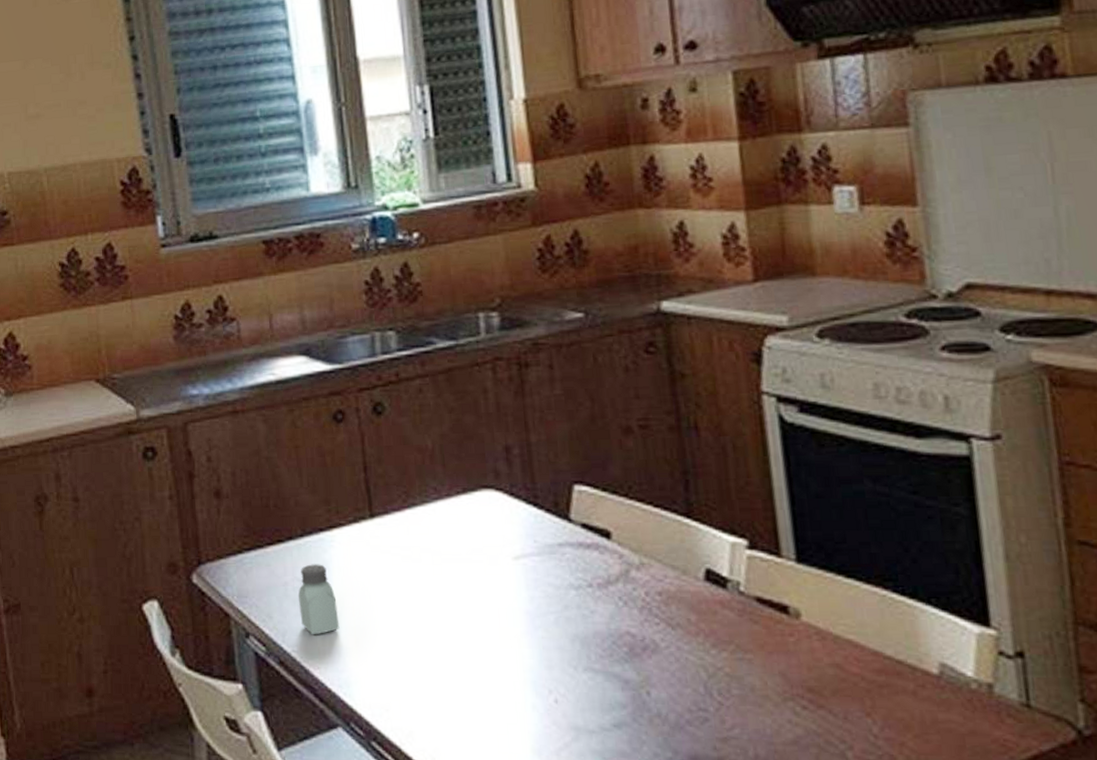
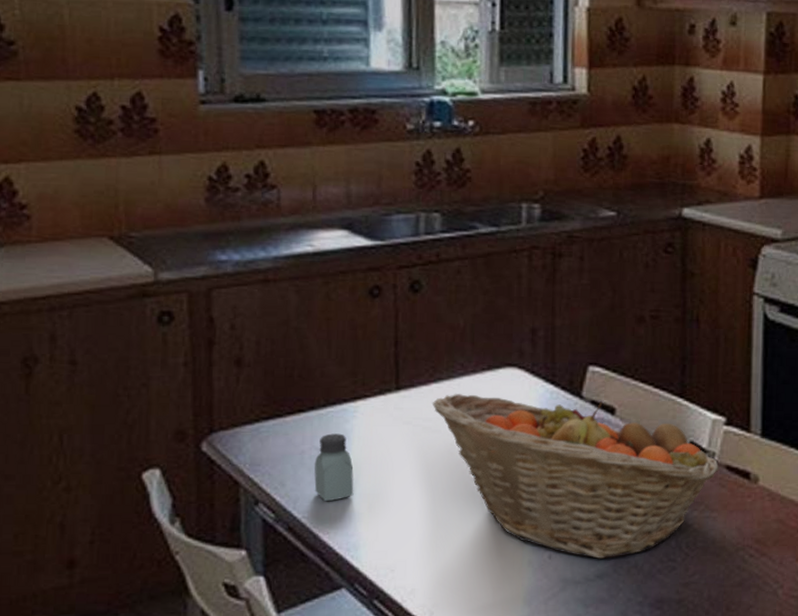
fruit basket: none [408,520,750,705] -> present [432,394,721,559]

